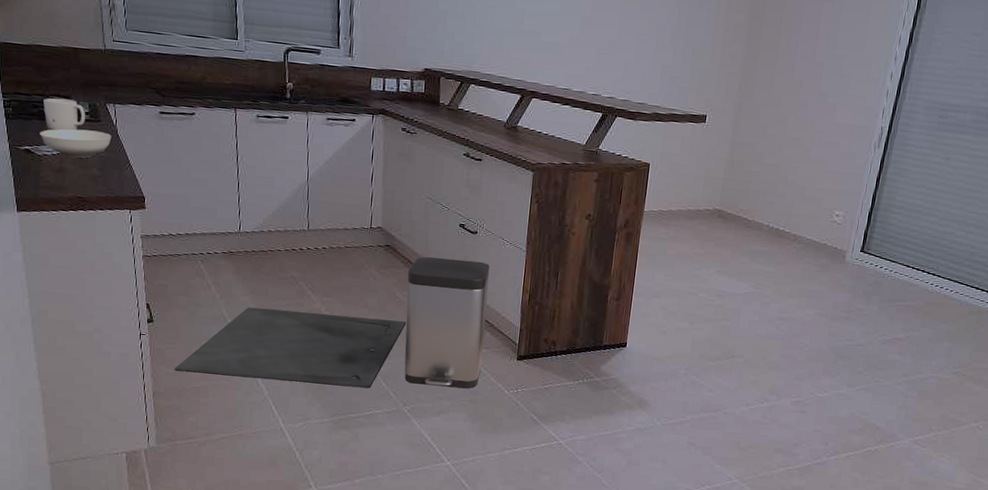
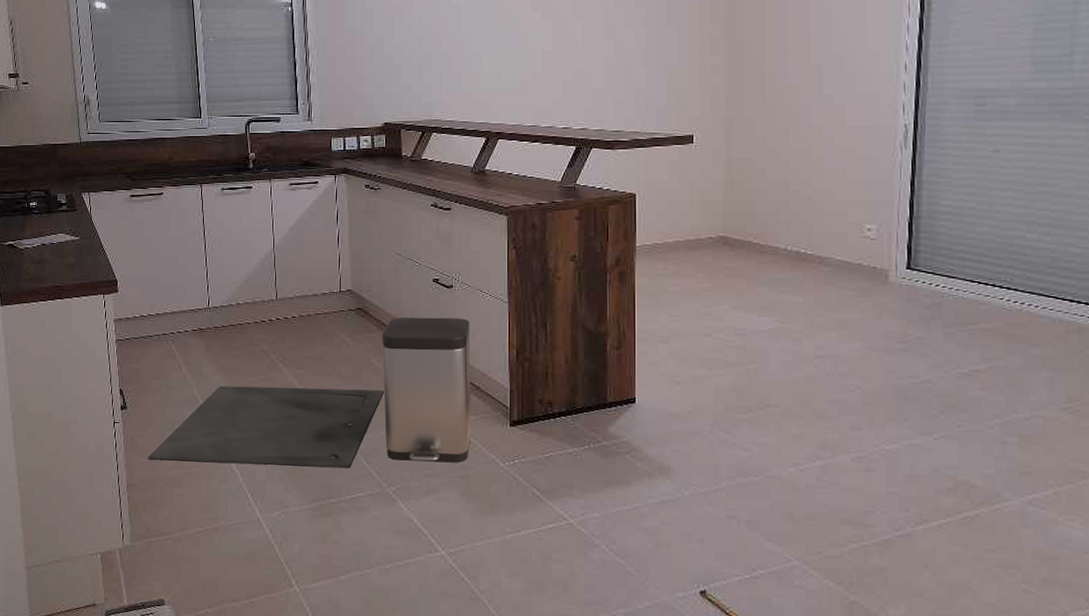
bowl: present [40,128,112,158] -> none [22,220,87,249]
mug: present [43,98,86,131] -> none [26,193,63,223]

